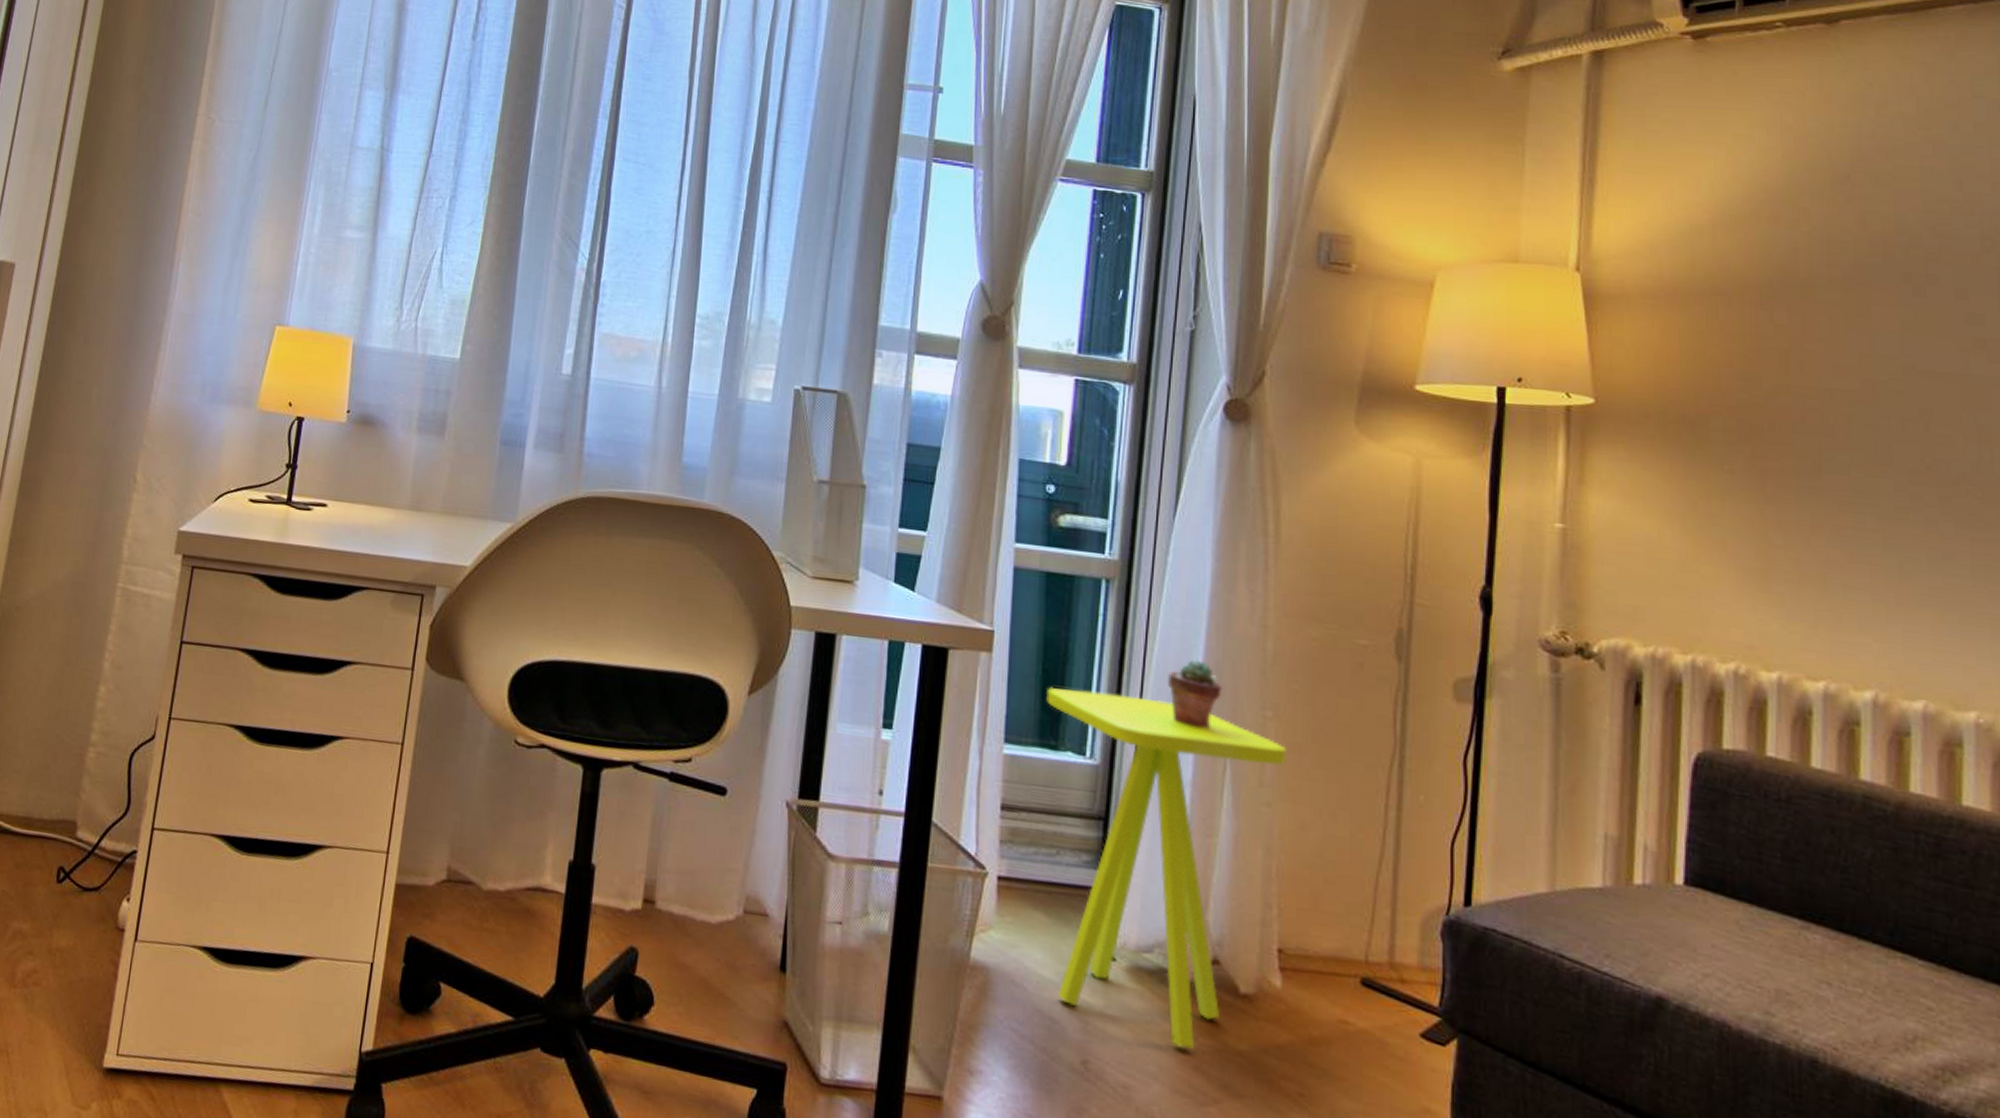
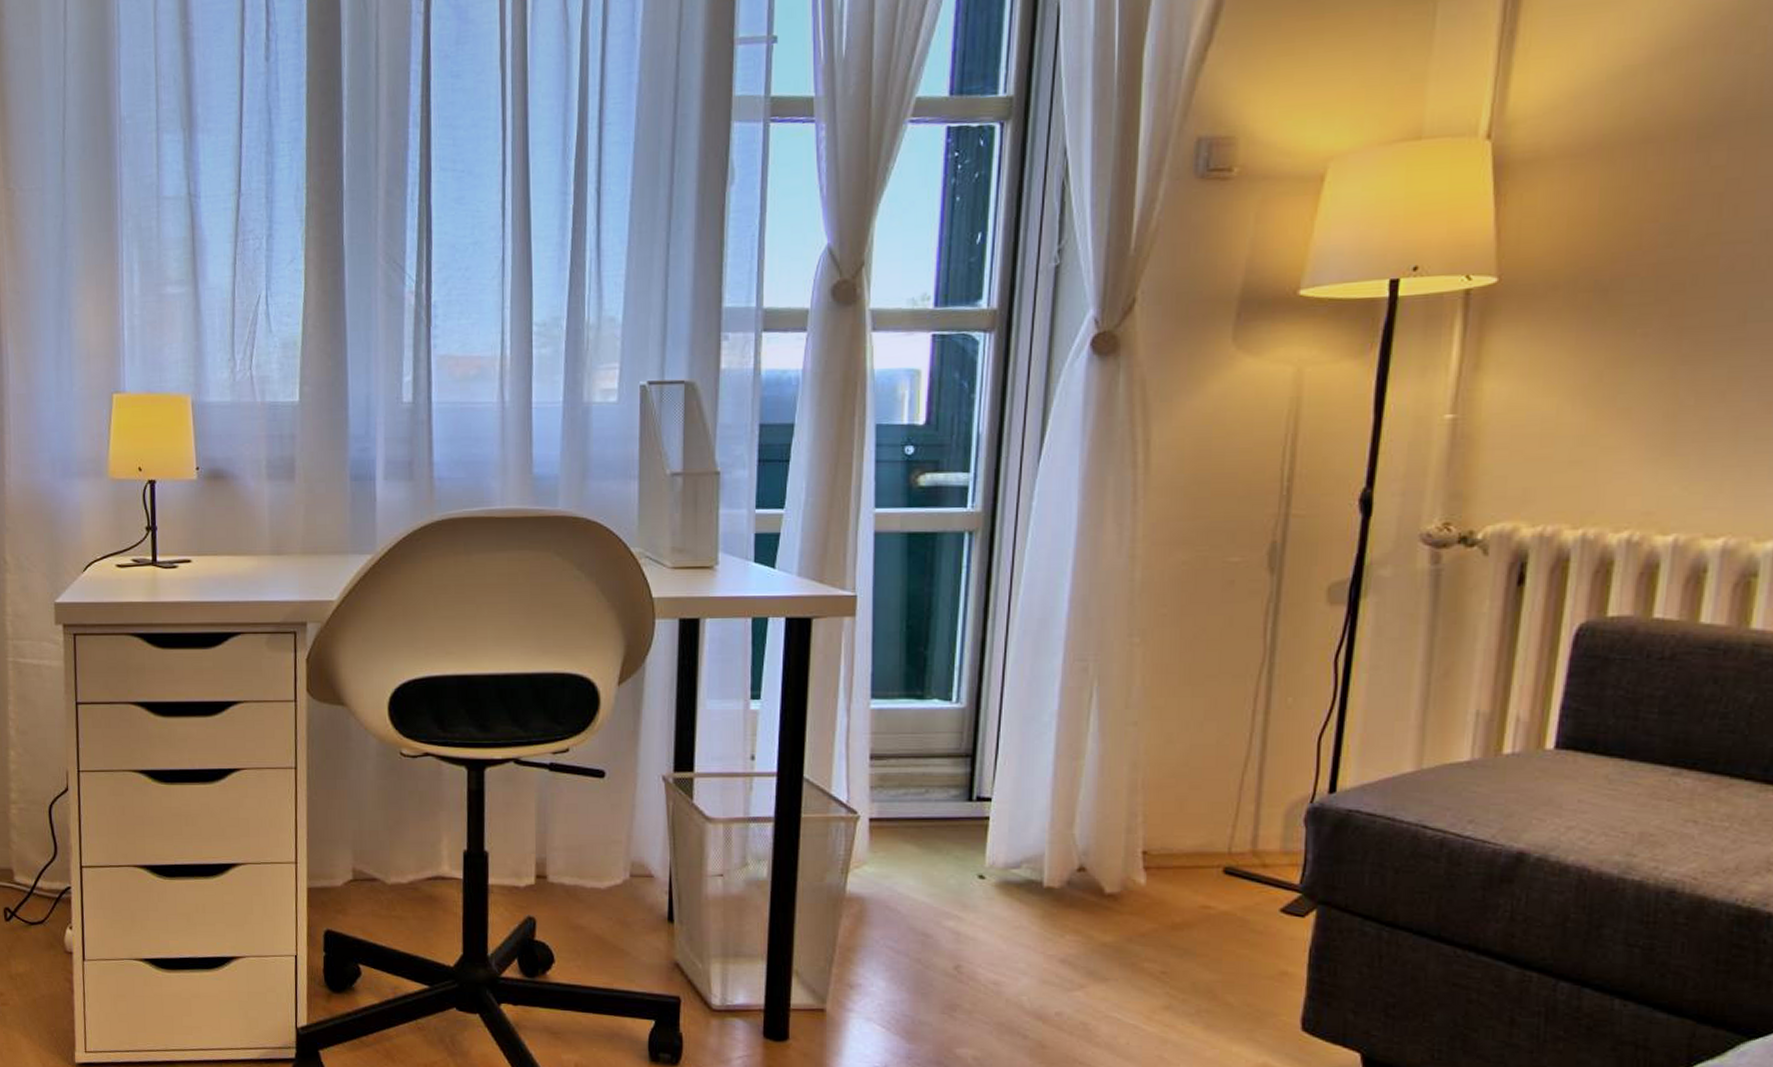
side table: present [1046,686,1288,1049] -> none [911,640,1155,945]
potted succulent: present [1167,660,1223,729] -> none [1032,597,1090,662]

